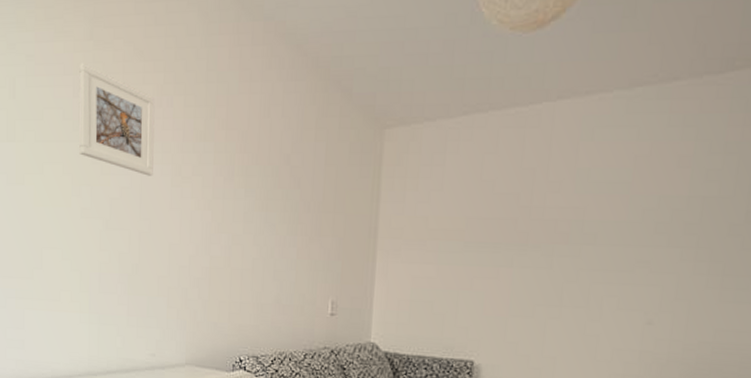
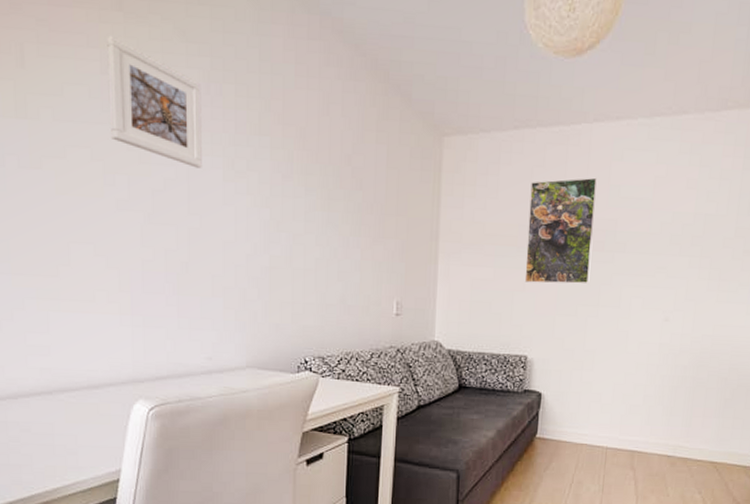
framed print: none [472,161,560,282] -> present [524,177,597,284]

